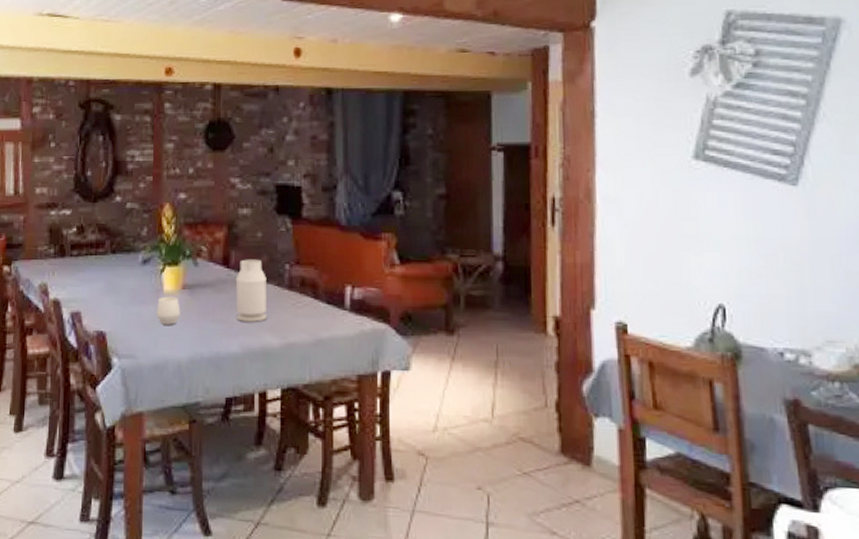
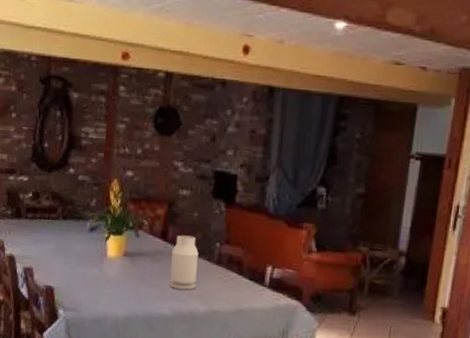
cup: present [157,296,181,325] -> none [100,261,121,286]

